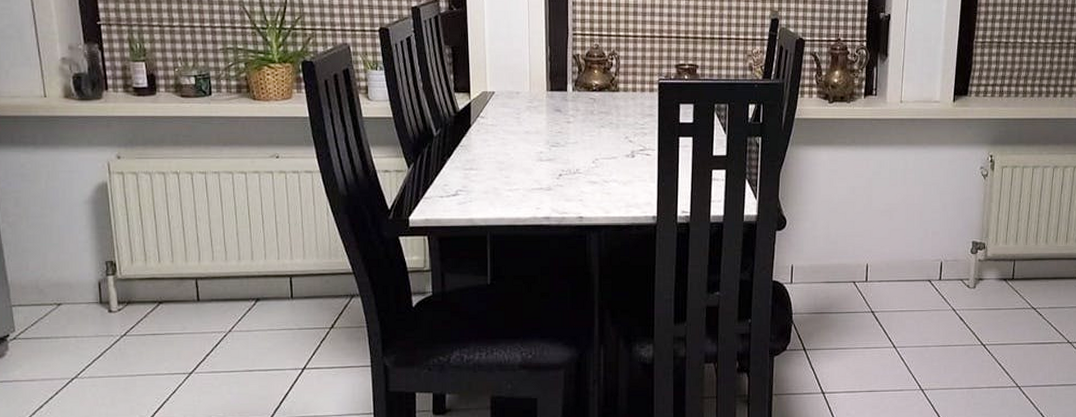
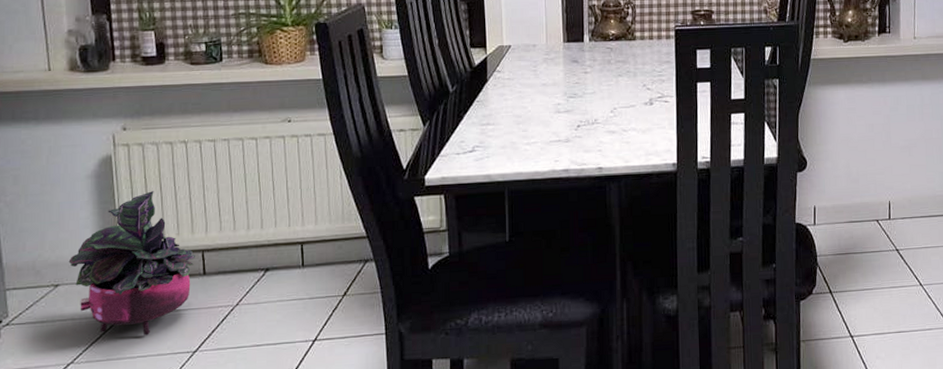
potted plant: none [69,219,190,356] -> present [68,191,196,336]

